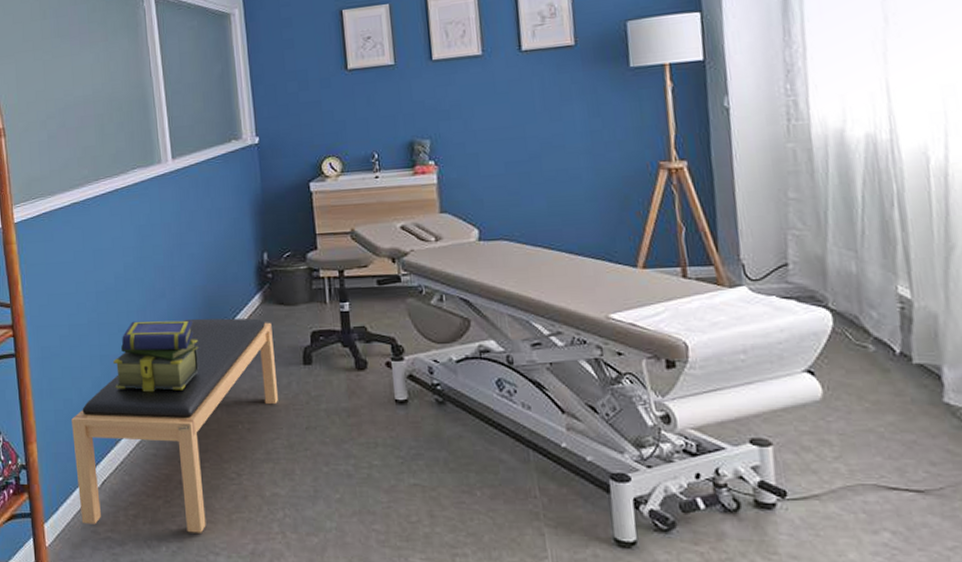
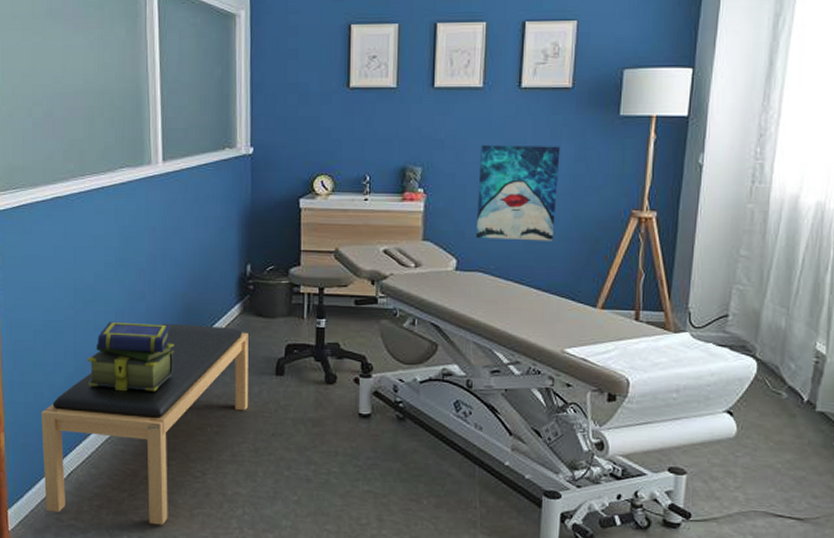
wall art: none [488,104,578,206] -> present [475,144,561,241]

